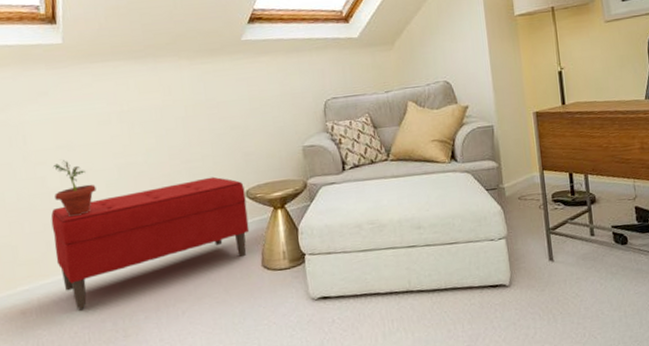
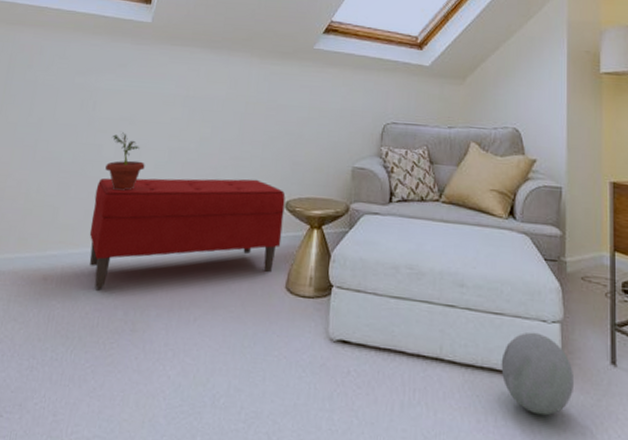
ball: none [461,250,523,314] -> present [501,332,575,416]

